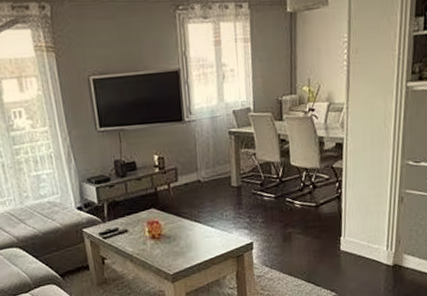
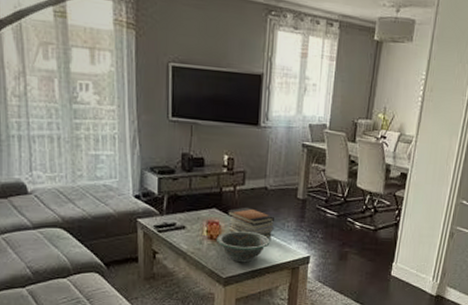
decorative bowl: none [158,226,211,258] -> present [216,230,270,263]
book stack: none [165,202,213,230] -> present [228,207,274,238]

